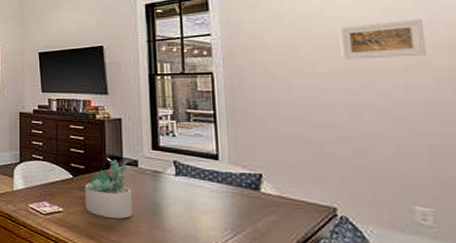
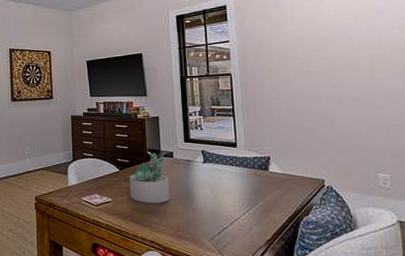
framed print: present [338,19,426,60] -> none [325,25,386,60]

